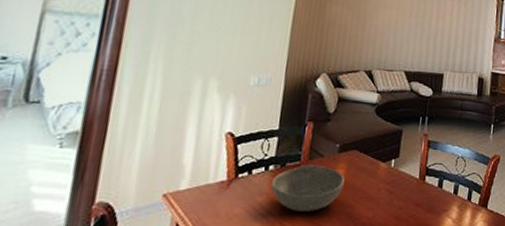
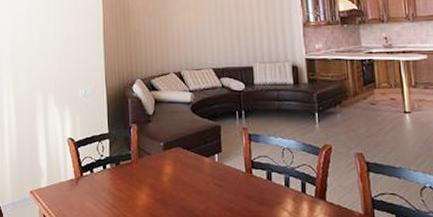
bowl: present [271,164,345,212] -> none [111,162,173,205]

